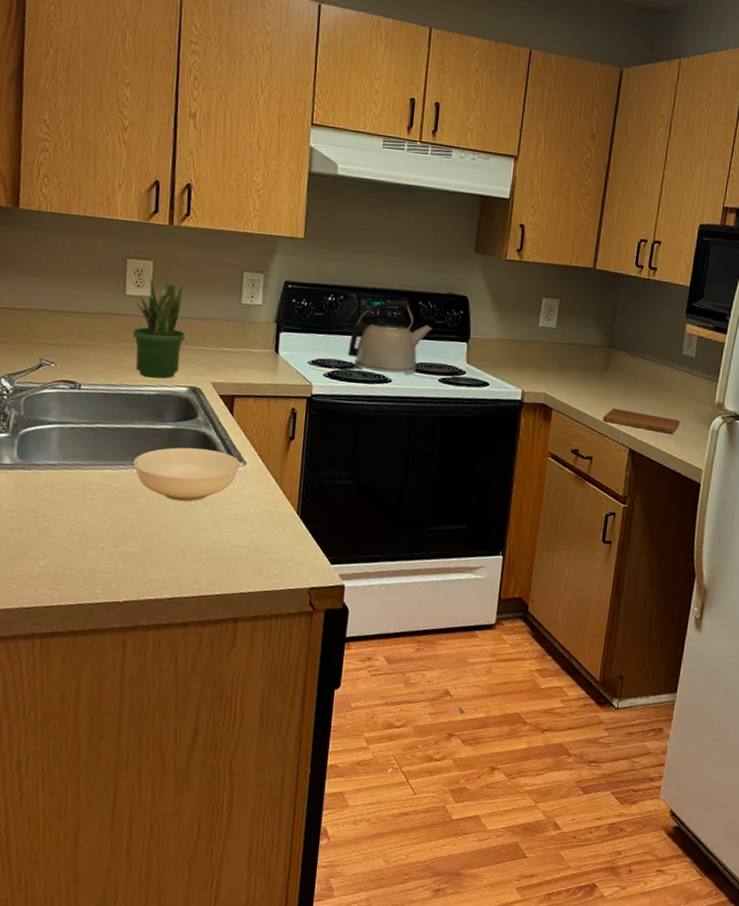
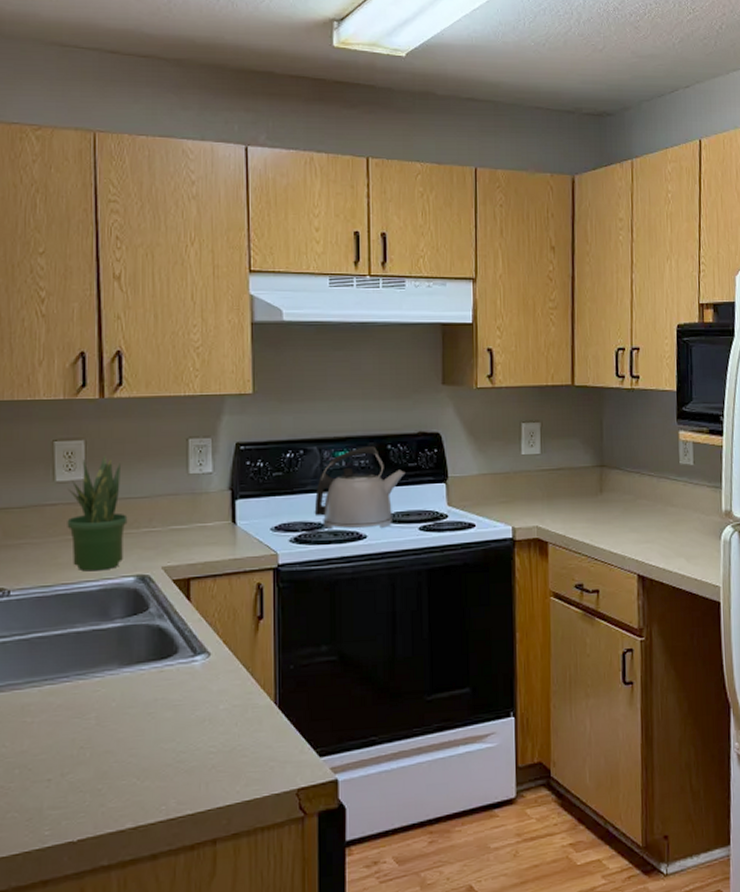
bowl: present [133,447,241,502] -> none [78,644,204,710]
cutting board: present [603,407,680,434] -> none [605,532,688,552]

